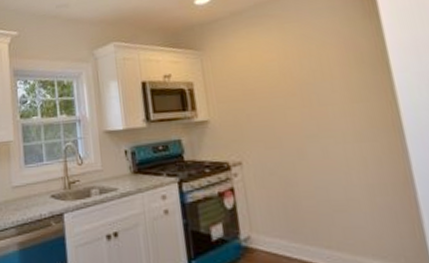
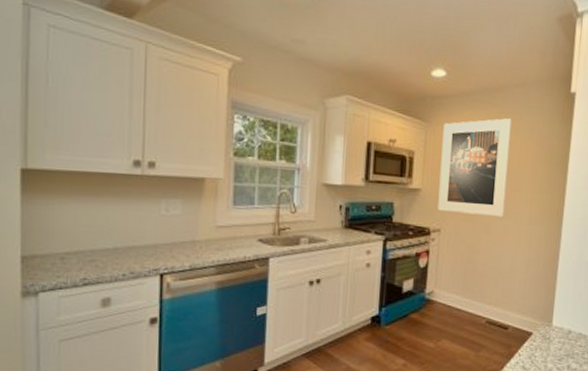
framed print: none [219,27,319,141] -> present [437,118,512,217]

